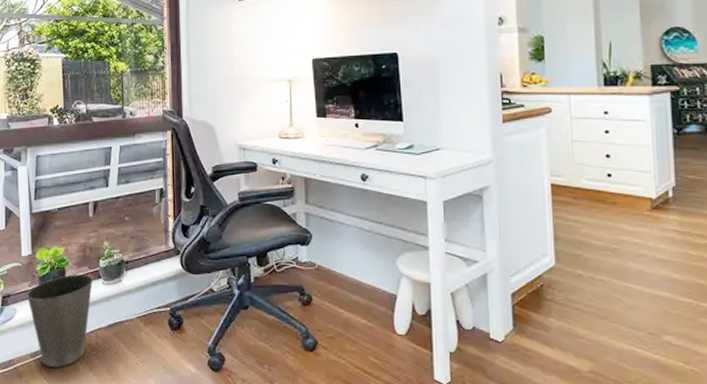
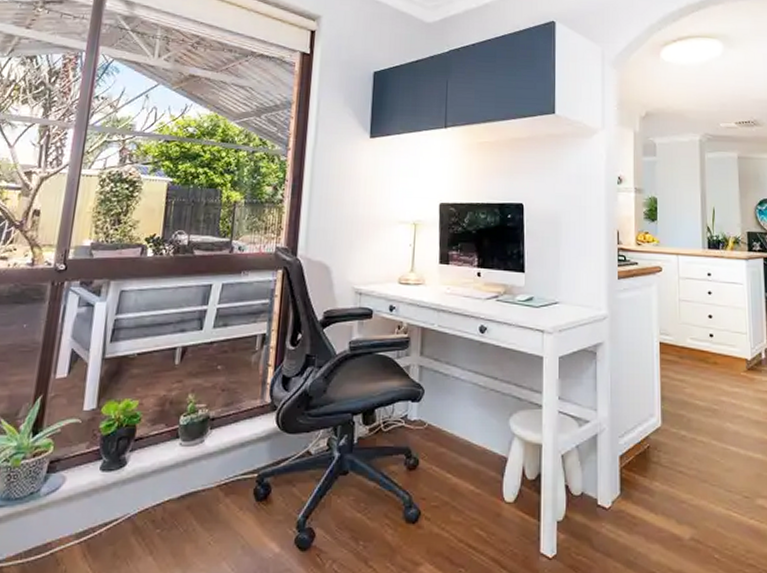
waste basket: present [26,274,94,367] -> none [81,433,170,551]

